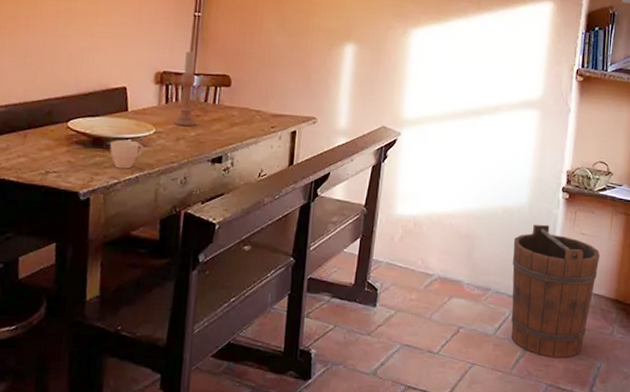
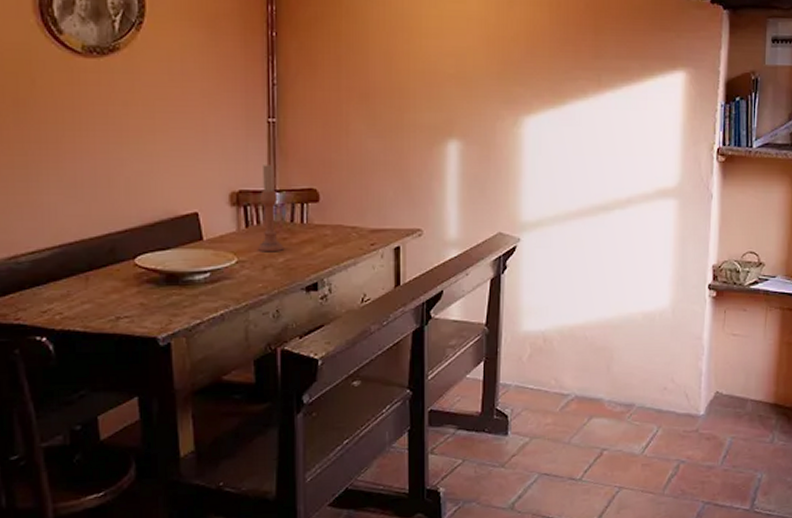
cup: present [110,139,145,169] -> none [187,273,227,307]
wooden bucket: present [511,224,601,359] -> none [657,328,755,474]

